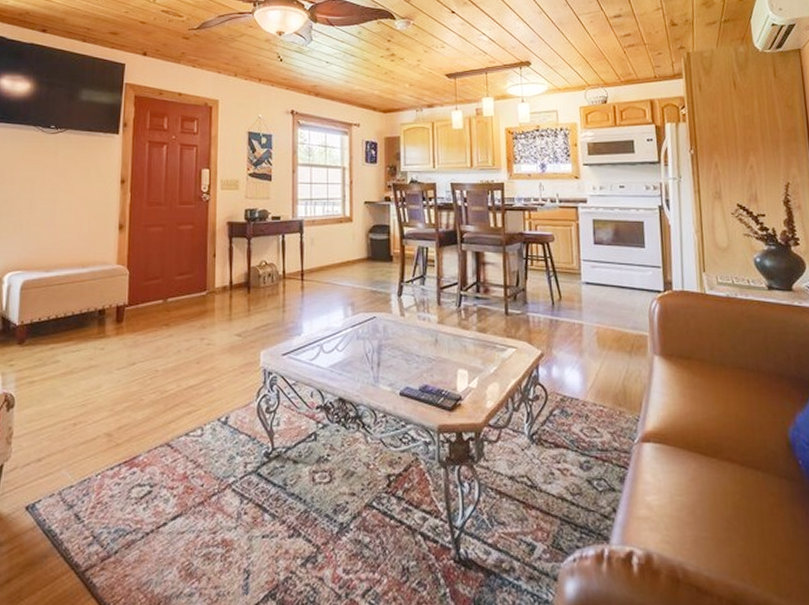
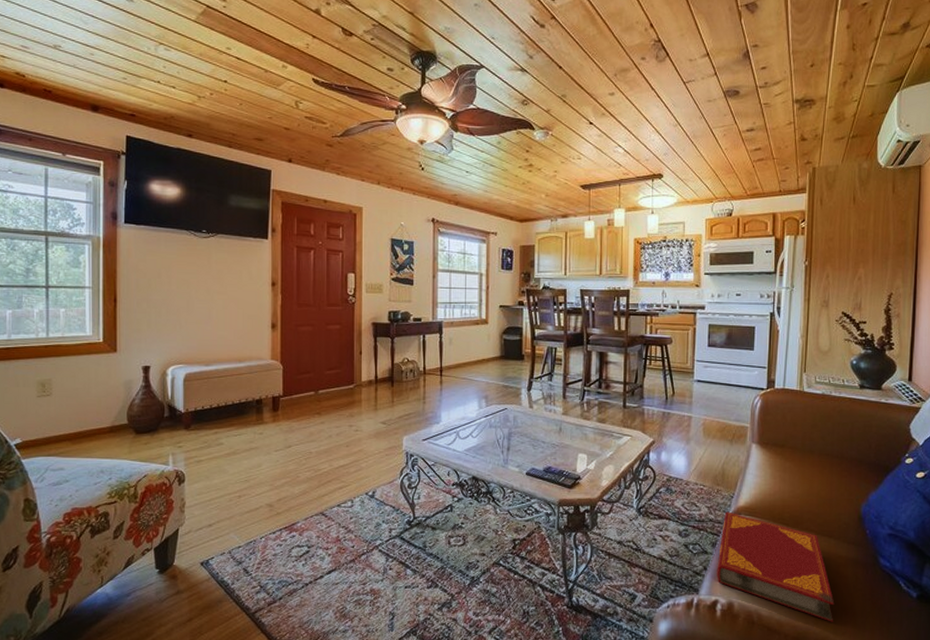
hardback book: none [628,438,774,580] -> present [717,511,835,622]

